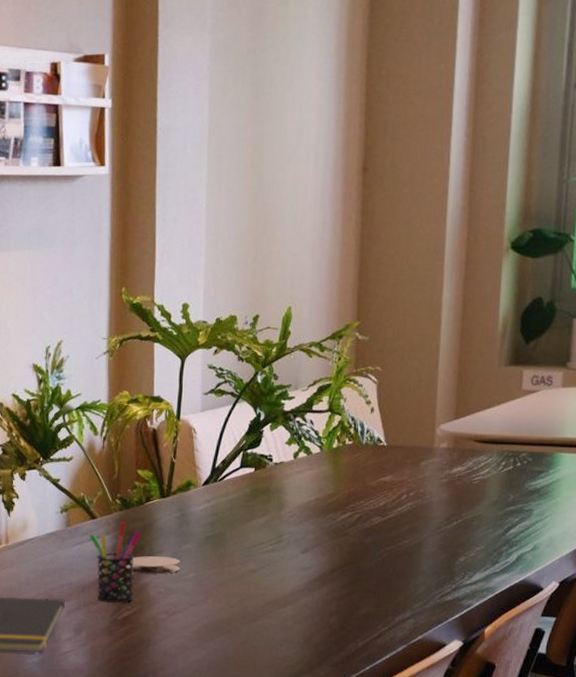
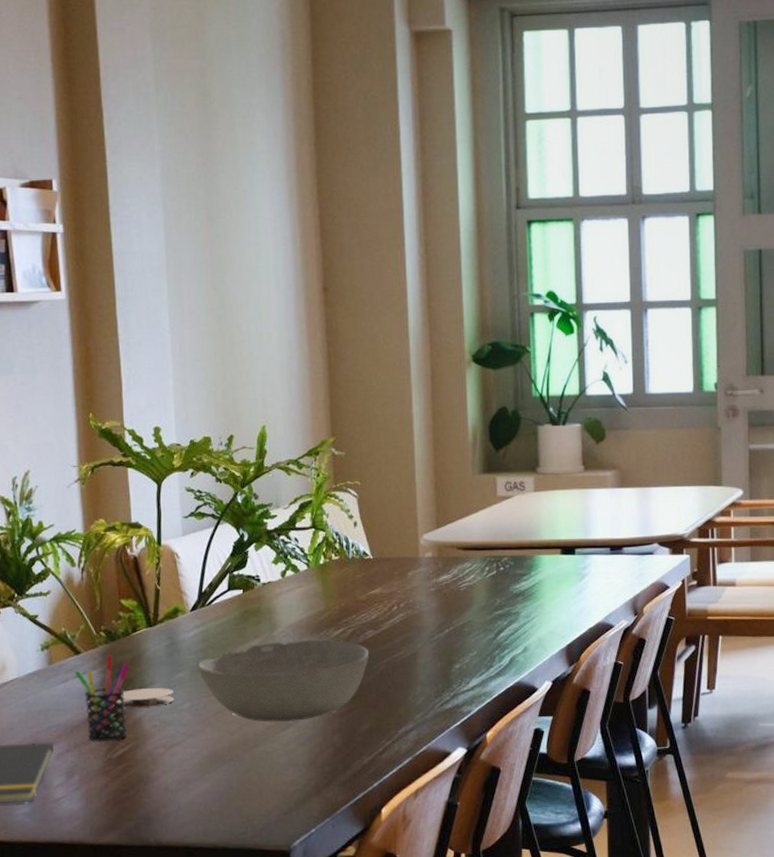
bowl: none [204,521,373,600] -> present [197,639,369,723]

